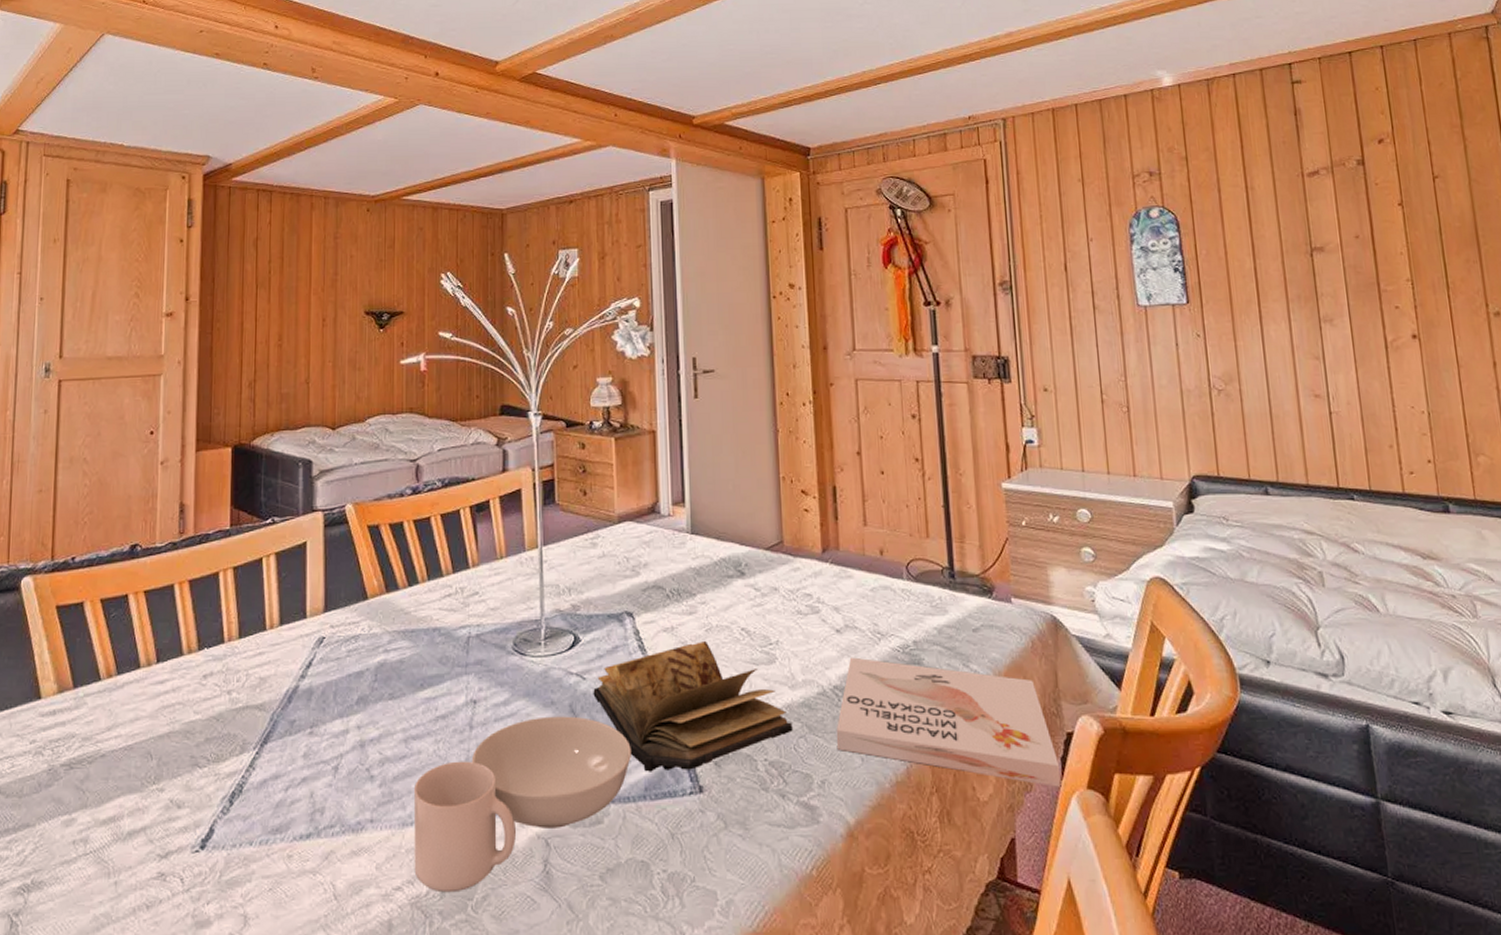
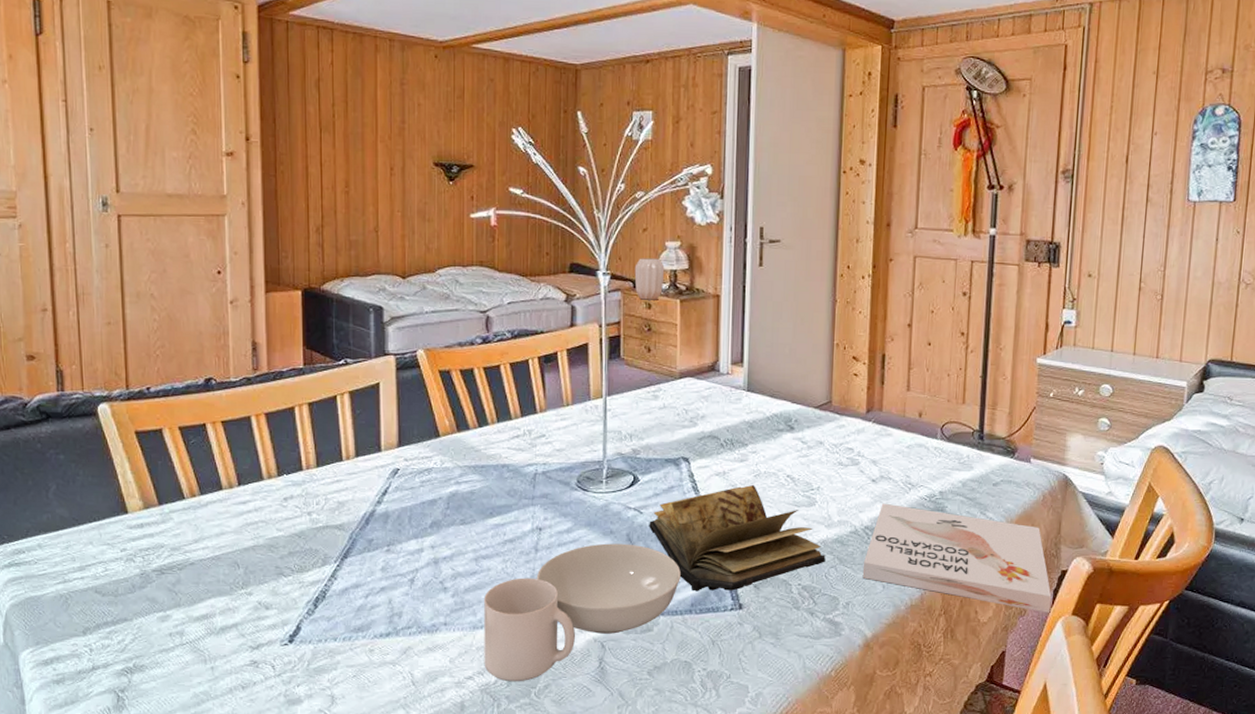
vase: none [566,395,597,440] -> present [634,258,665,300]

